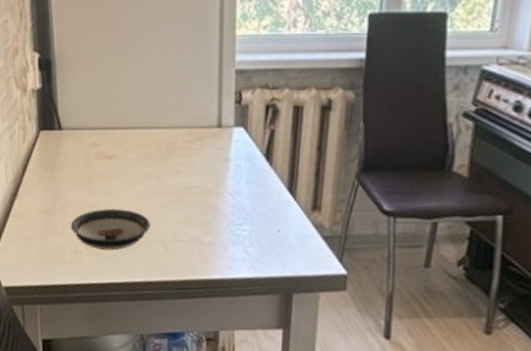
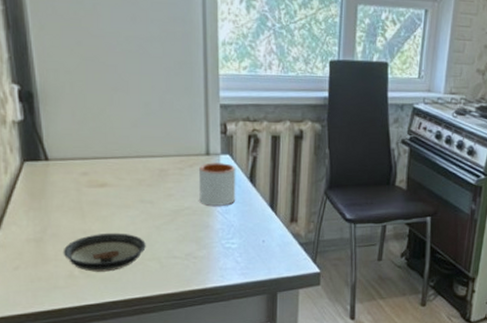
mug: none [208,136,251,187] -> present [199,163,236,207]

